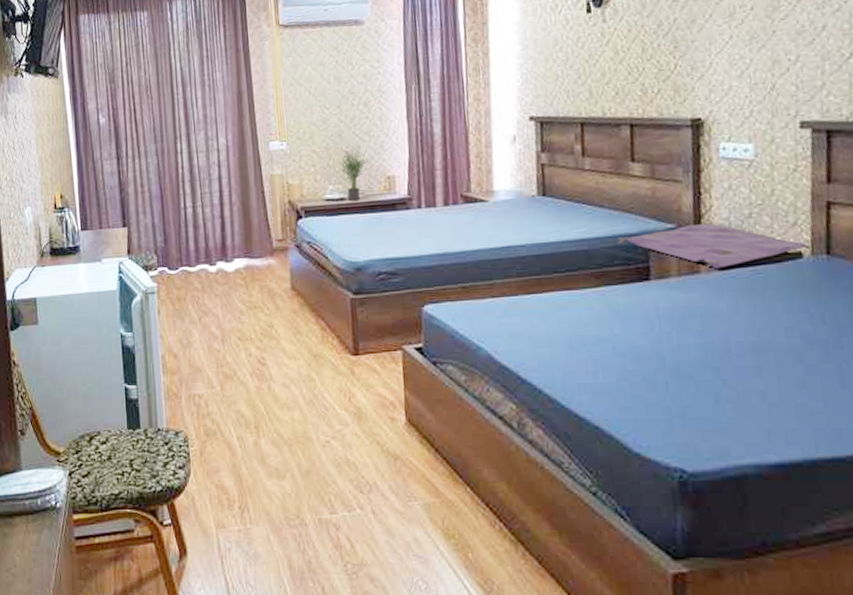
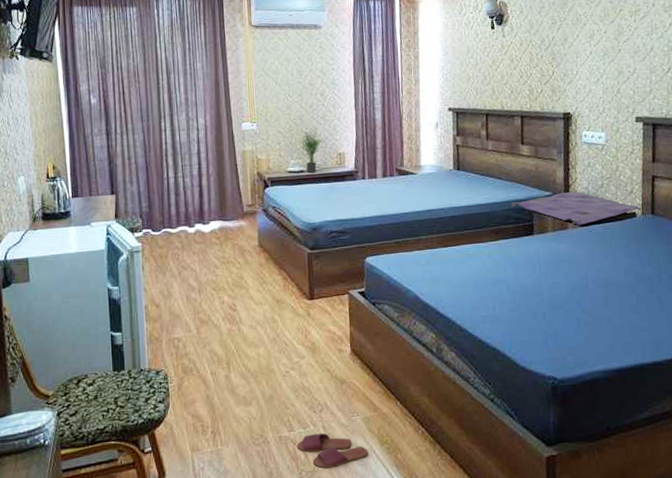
slippers: none [341,520,430,563] -> present [297,433,369,468]

